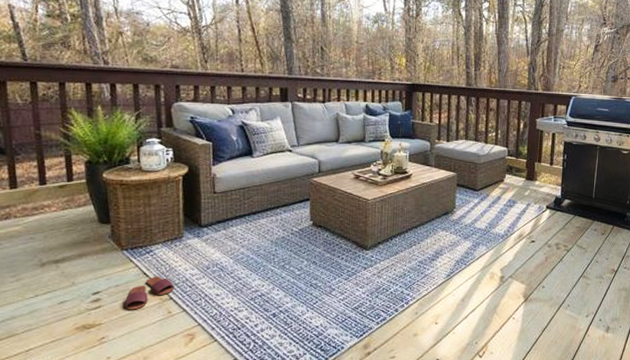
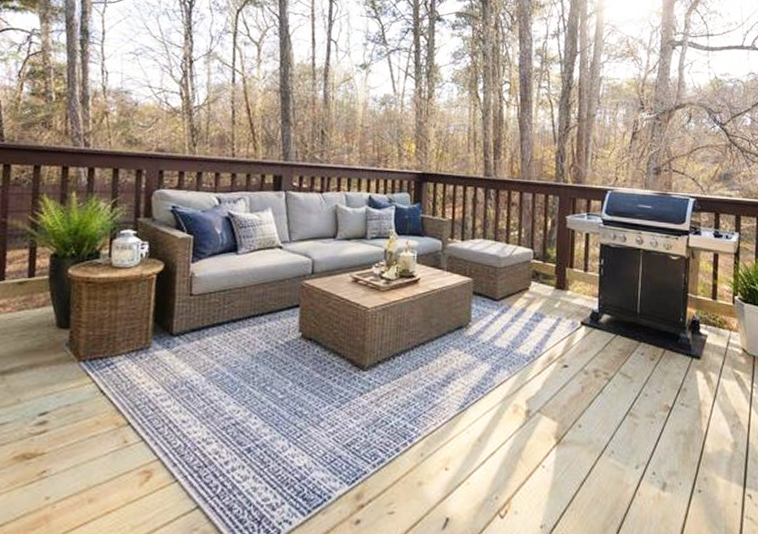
slippers: present [125,276,174,310] -> none [74,395,135,437]

